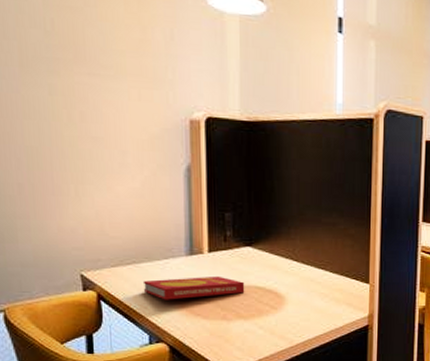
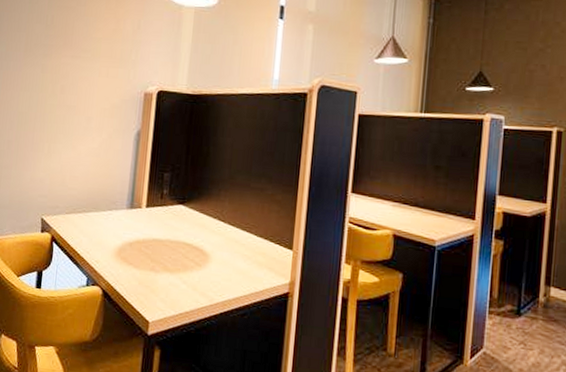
book: present [143,275,245,300] -> none [88,228,174,248]

